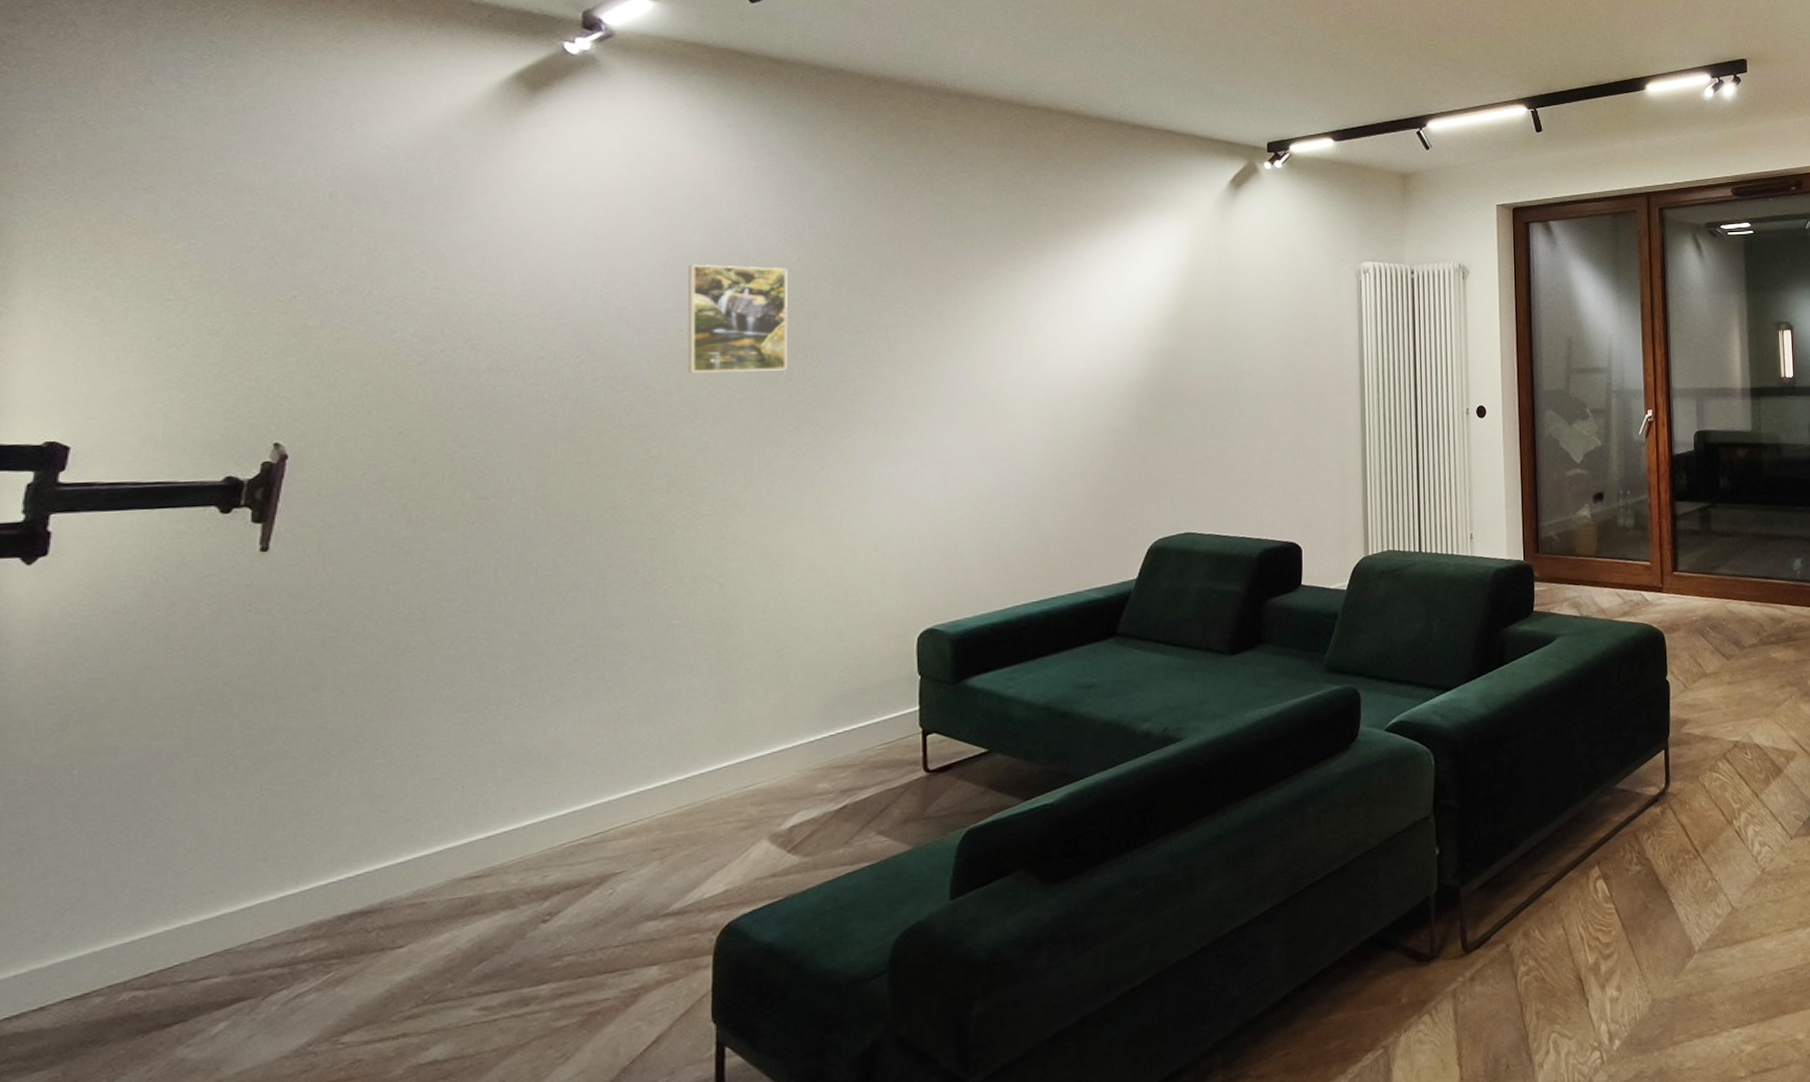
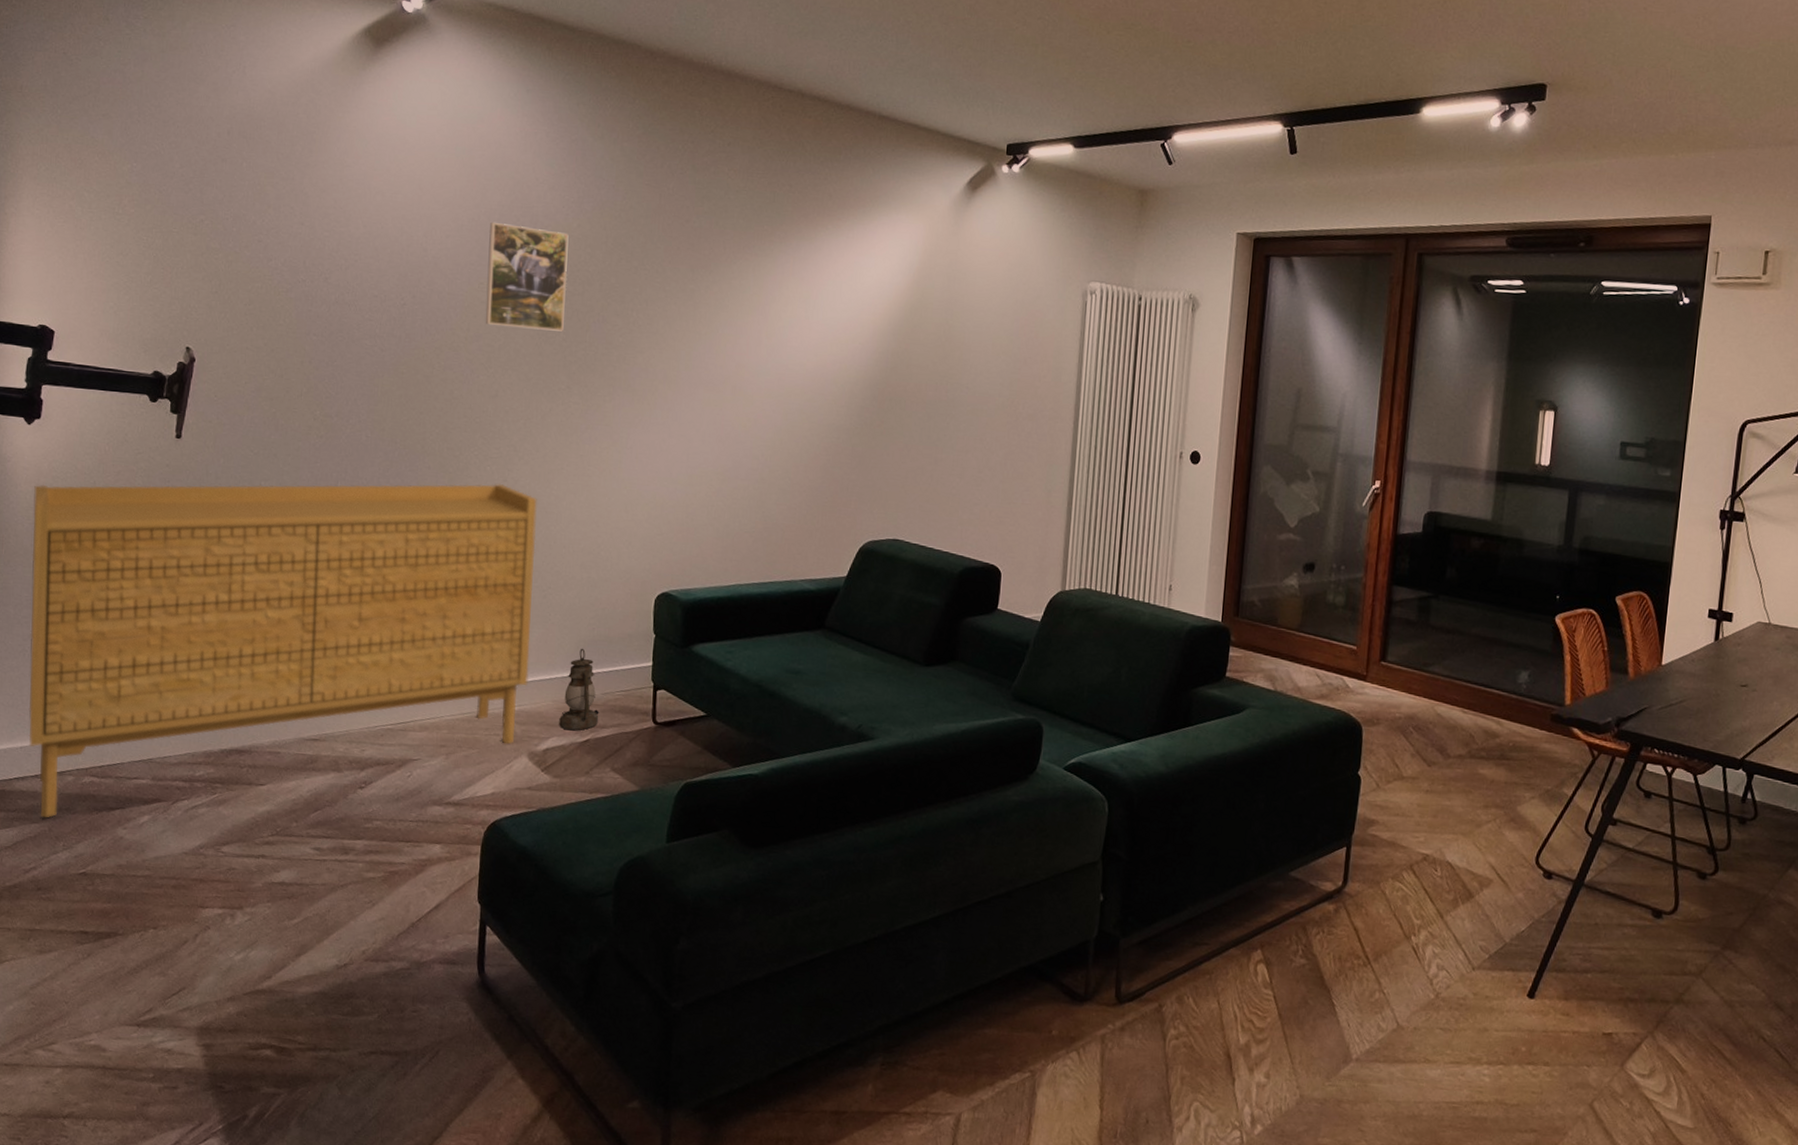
sideboard: none [28,542,766,1062] -> present [28,483,537,818]
lantern: none [807,705,857,800] -> present [559,648,599,731]

